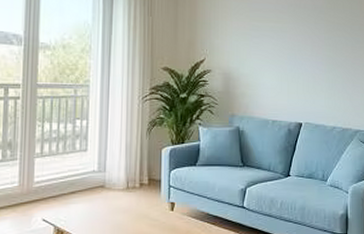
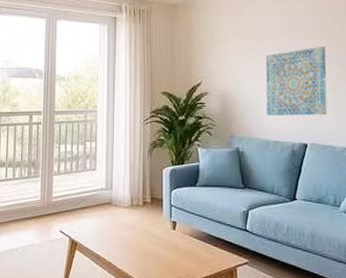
wall art: none [267,30,322,96] -> present [265,46,328,116]

